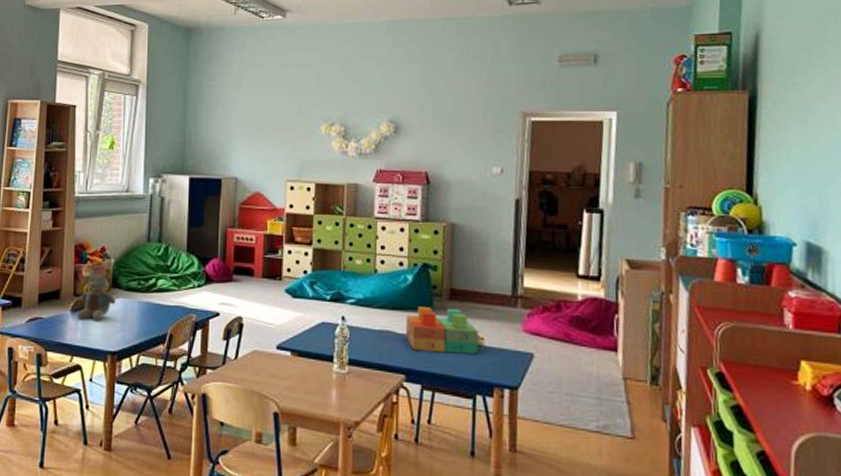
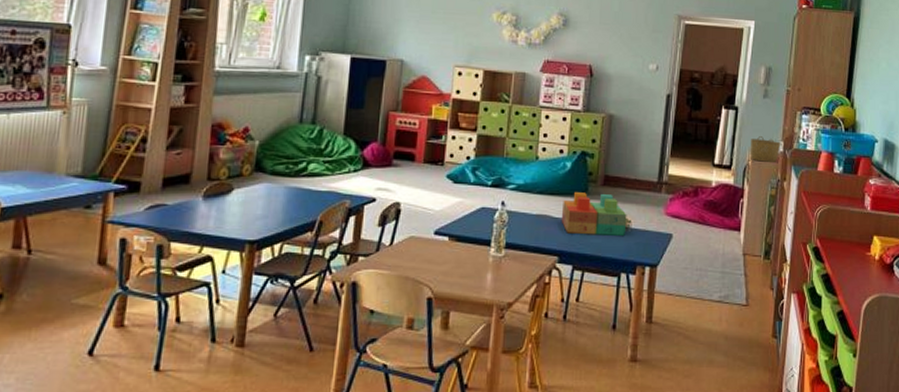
stuffed animal: present [76,270,116,322] -> none [209,152,259,209]
basket: none [623,242,662,274] -> present [751,136,781,164]

